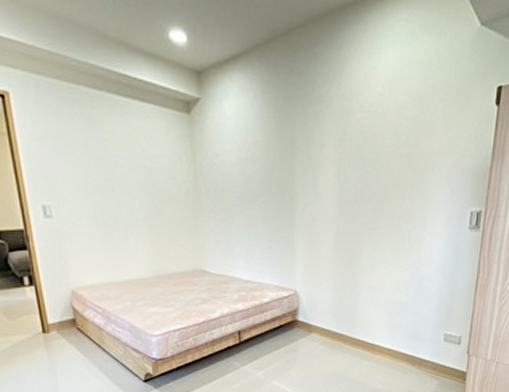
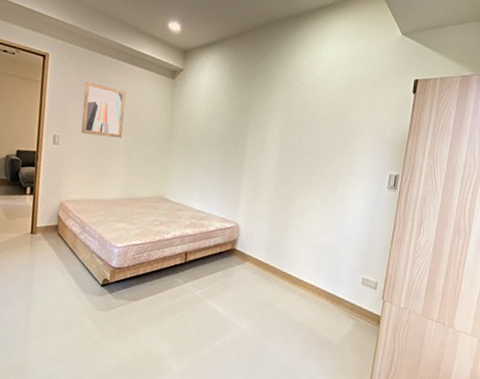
wall art: none [70,128,135,201] -> present [81,82,127,138]

